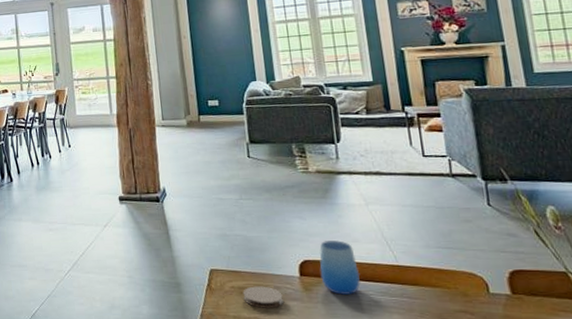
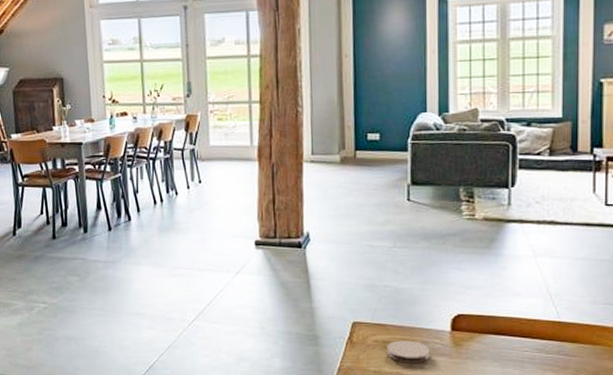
cup: present [319,240,362,295] -> none [474,294,517,351]

